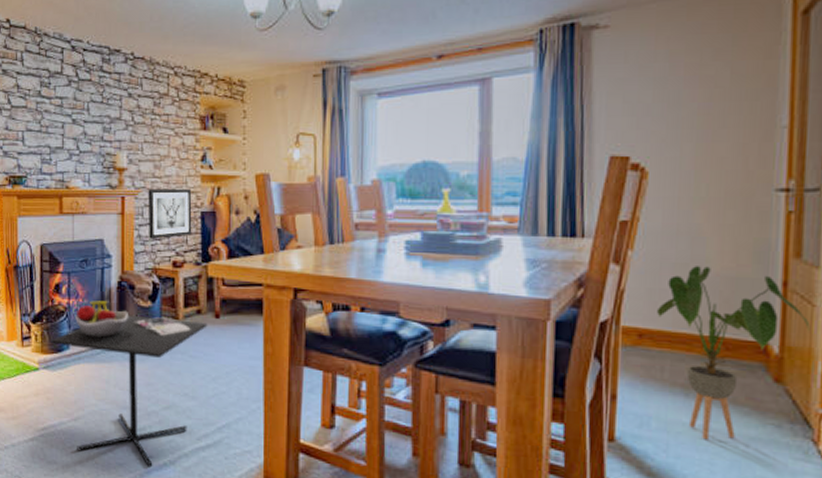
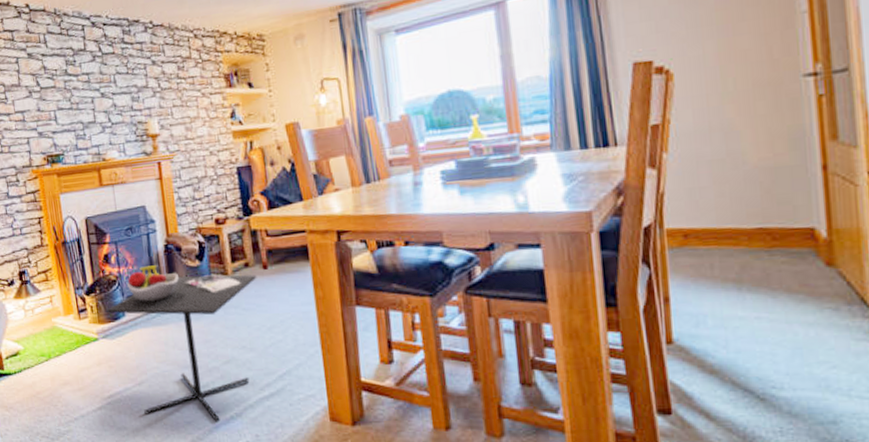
wall art: present [148,188,192,239] -> none [182,146,230,200]
house plant: present [656,266,810,440] -> none [698,159,856,332]

